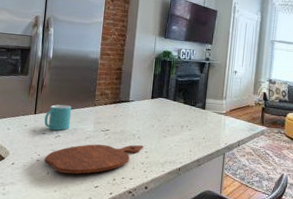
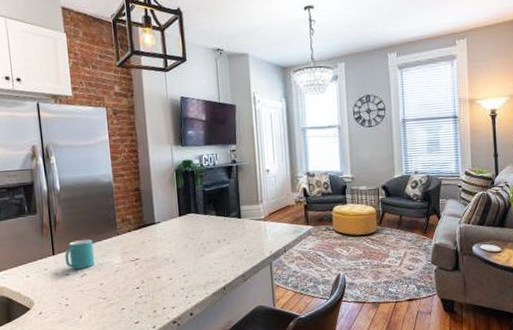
cutting board: present [44,144,143,174] -> none [74,270,180,314]

